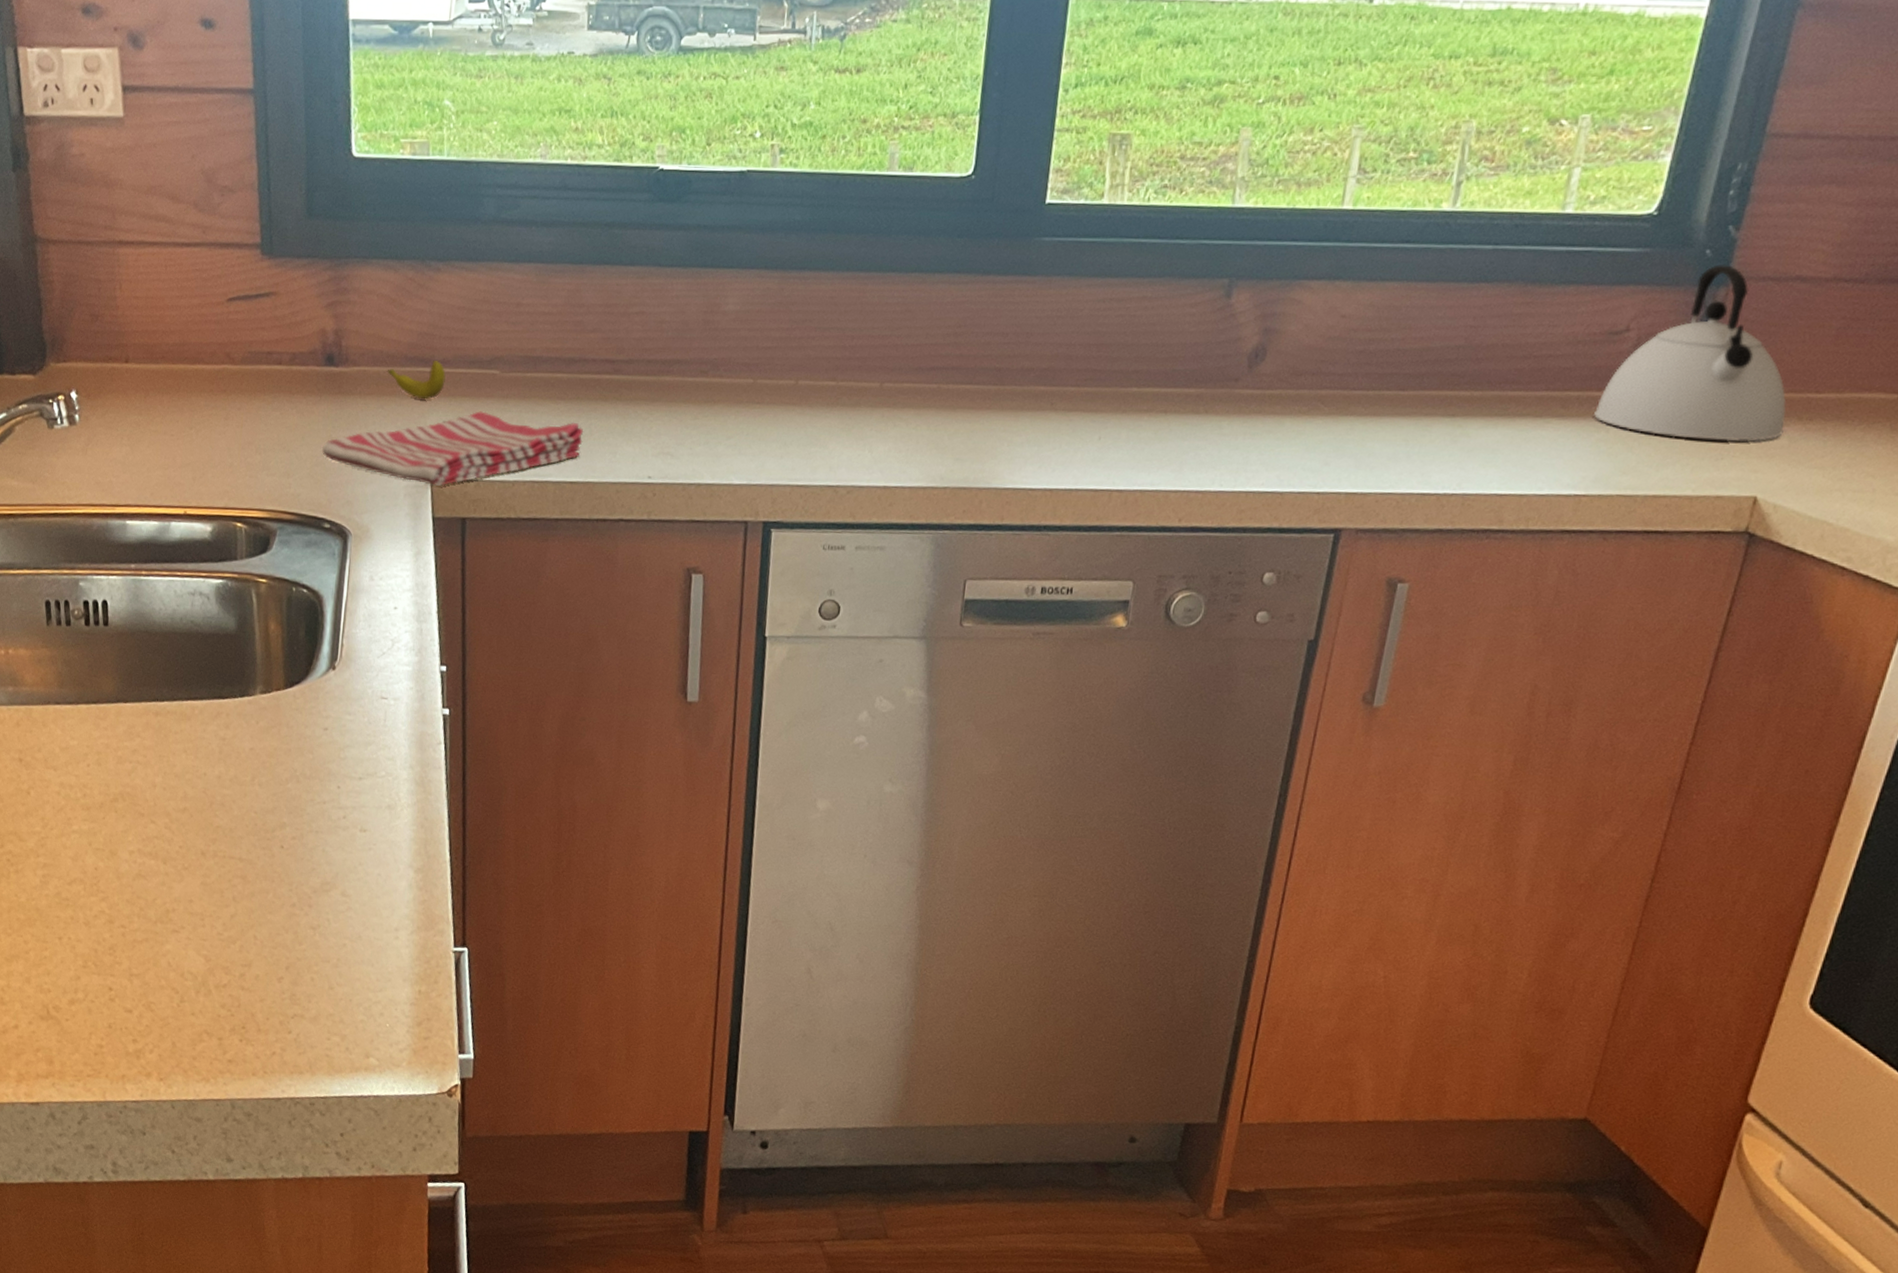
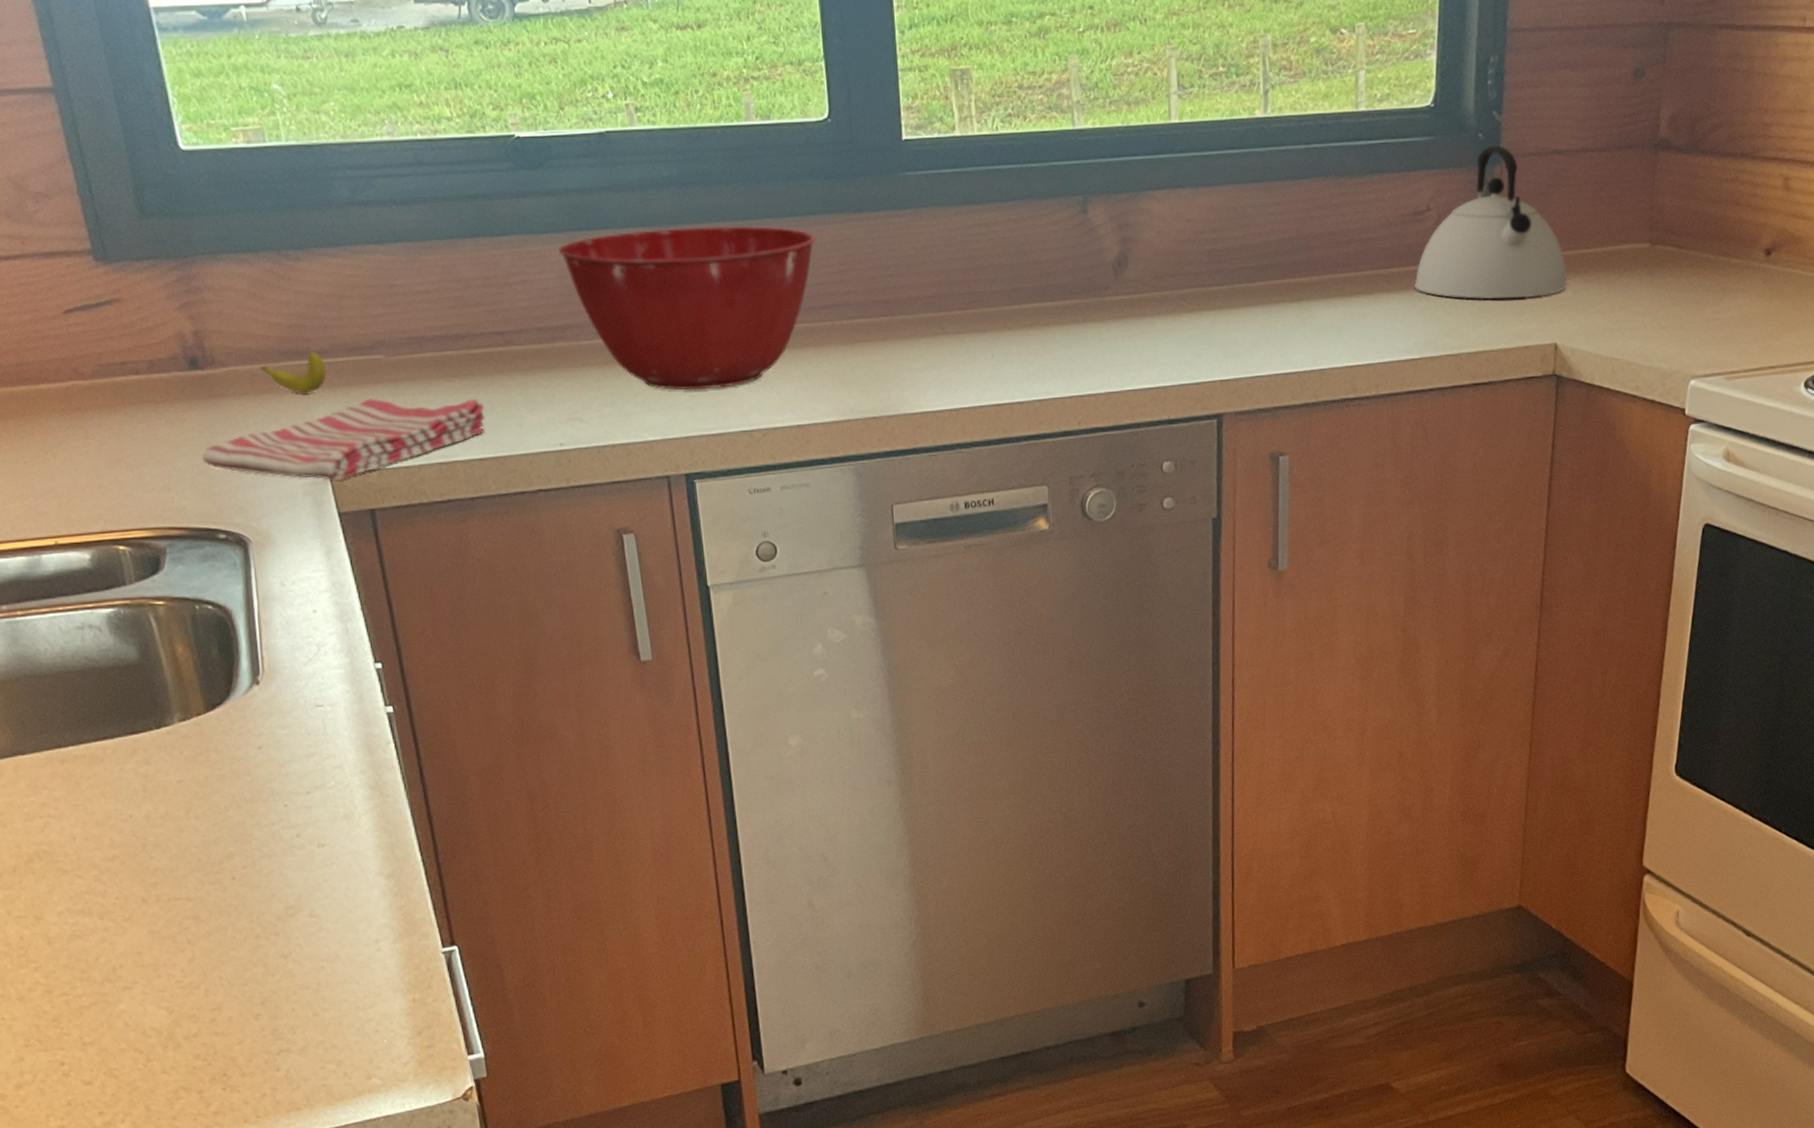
mixing bowl: none [680,273,938,440] -> present [558,225,817,390]

